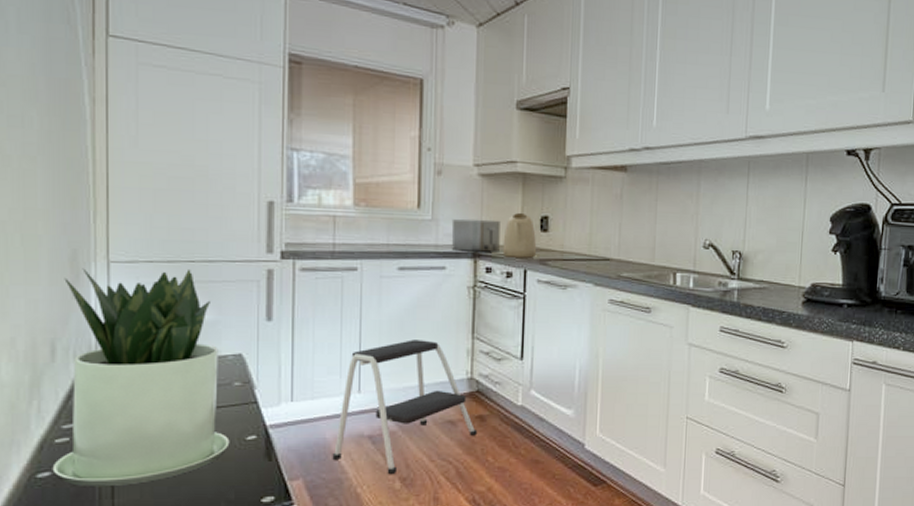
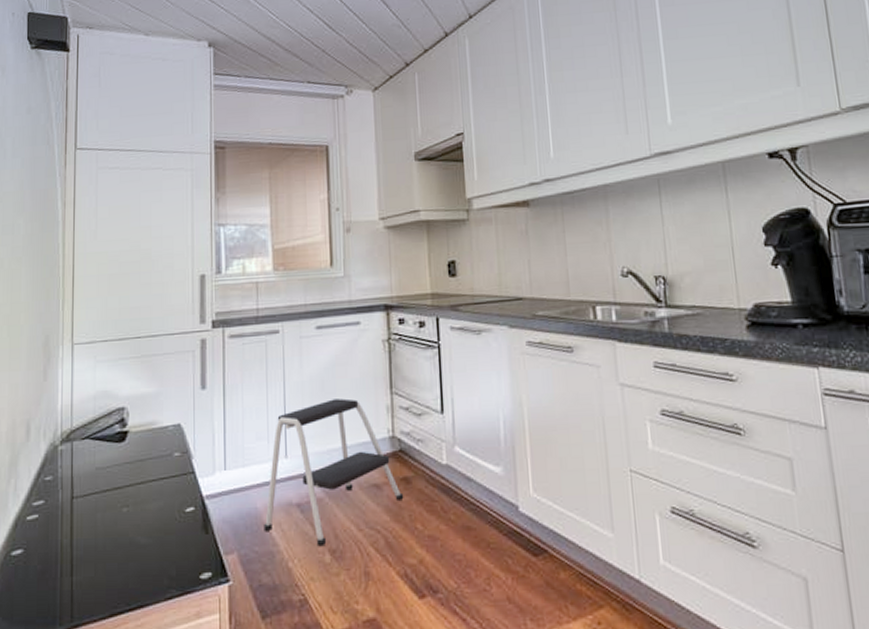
planter: present [52,268,230,486] -> none [23,344,171,563]
toaster: present [451,218,500,253] -> none [362,270,410,305]
kettle: present [502,212,537,259] -> none [413,259,447,308]

